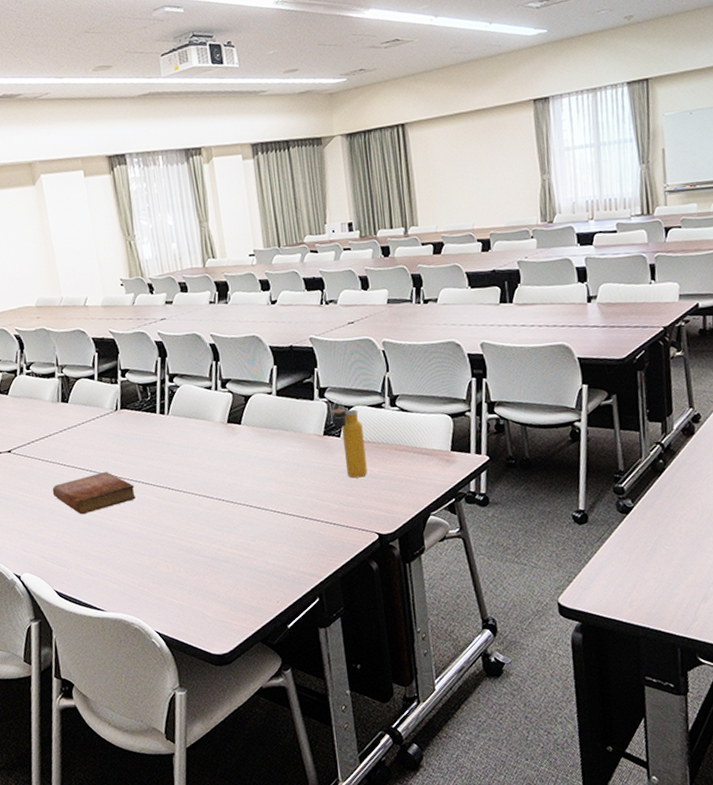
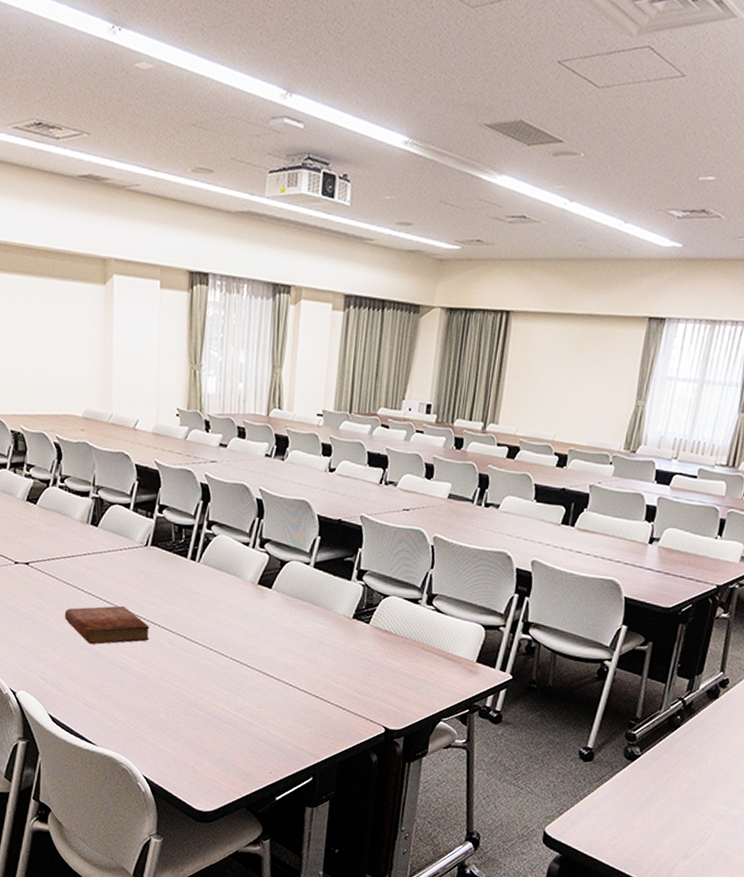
water bottle: present [330,401,368,478] -> none [364,587,394,669]

